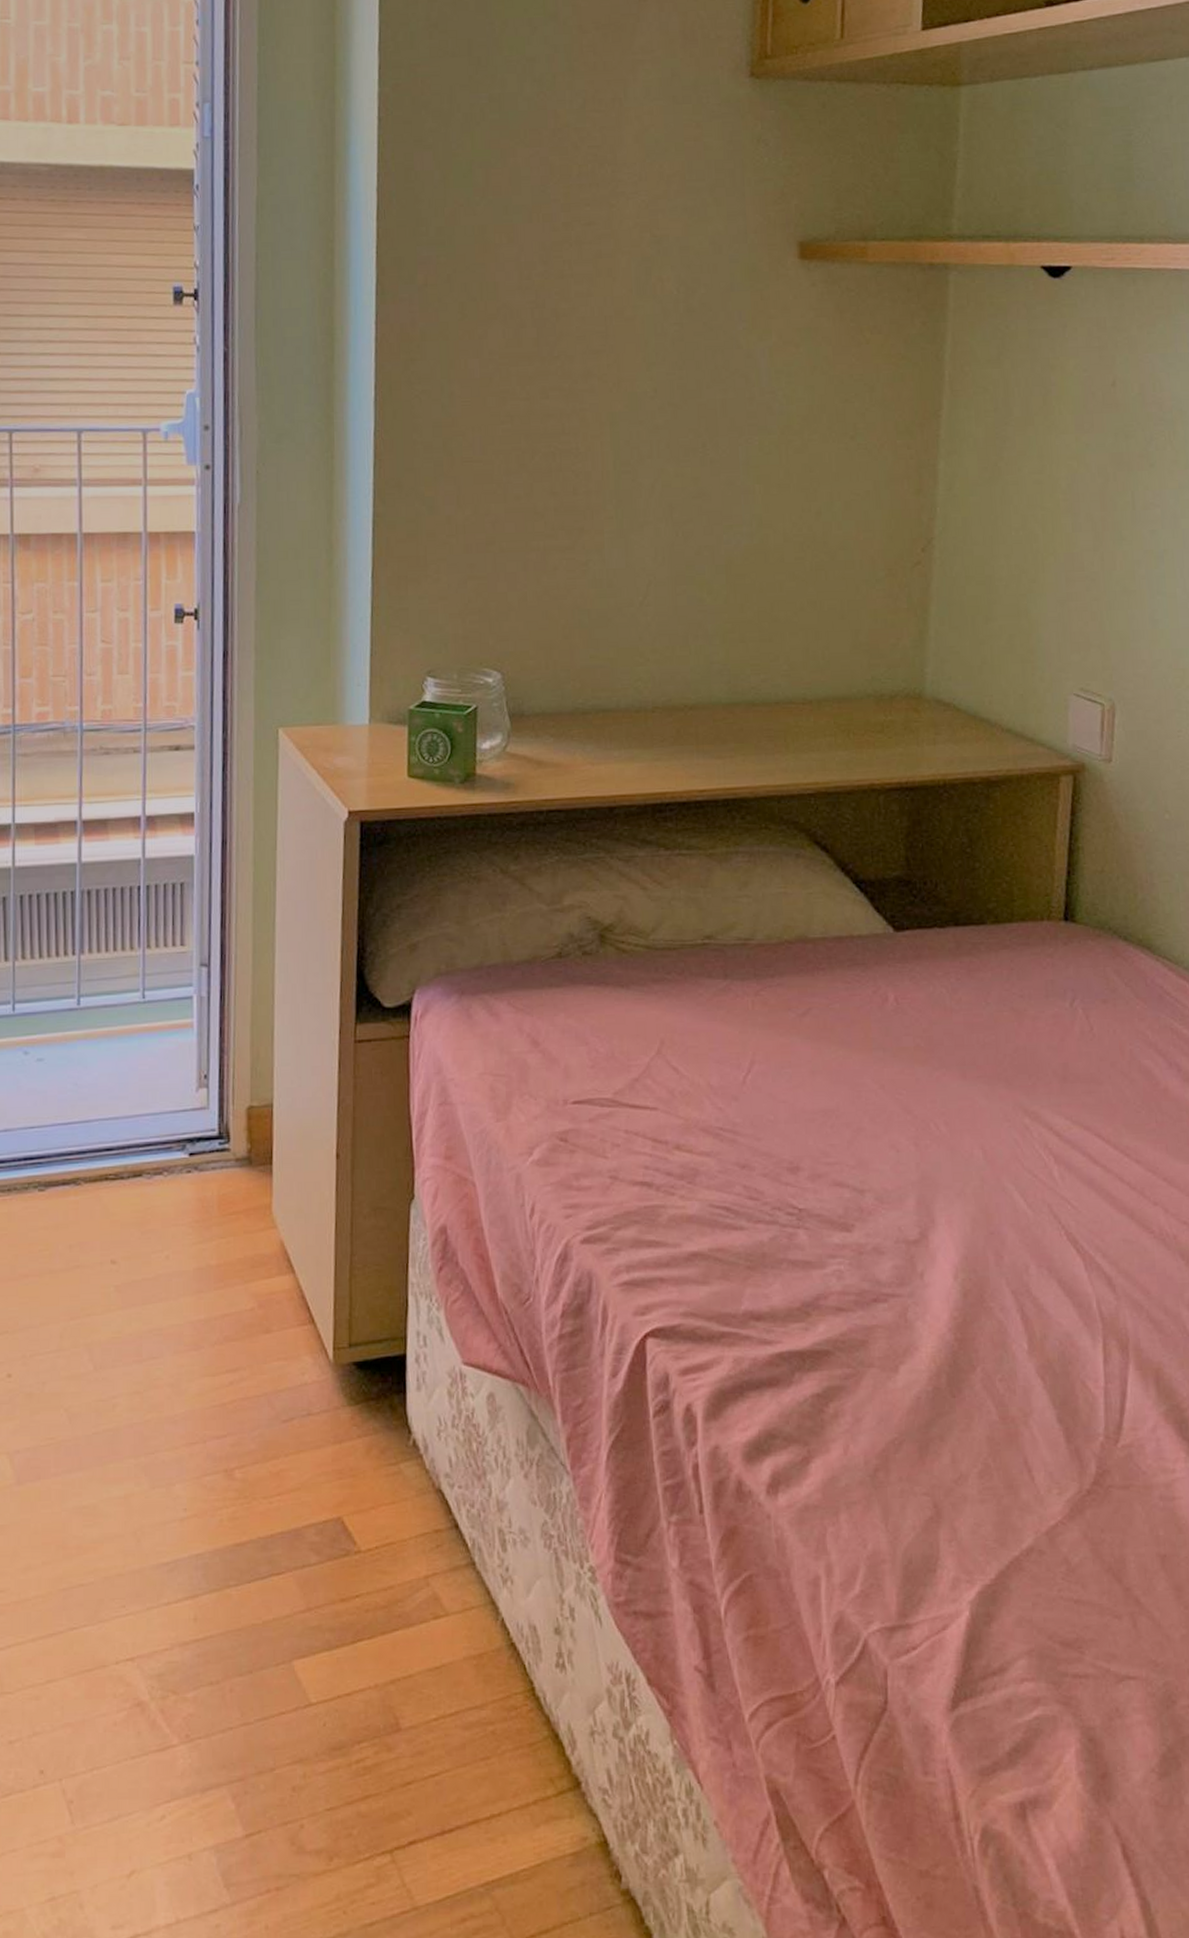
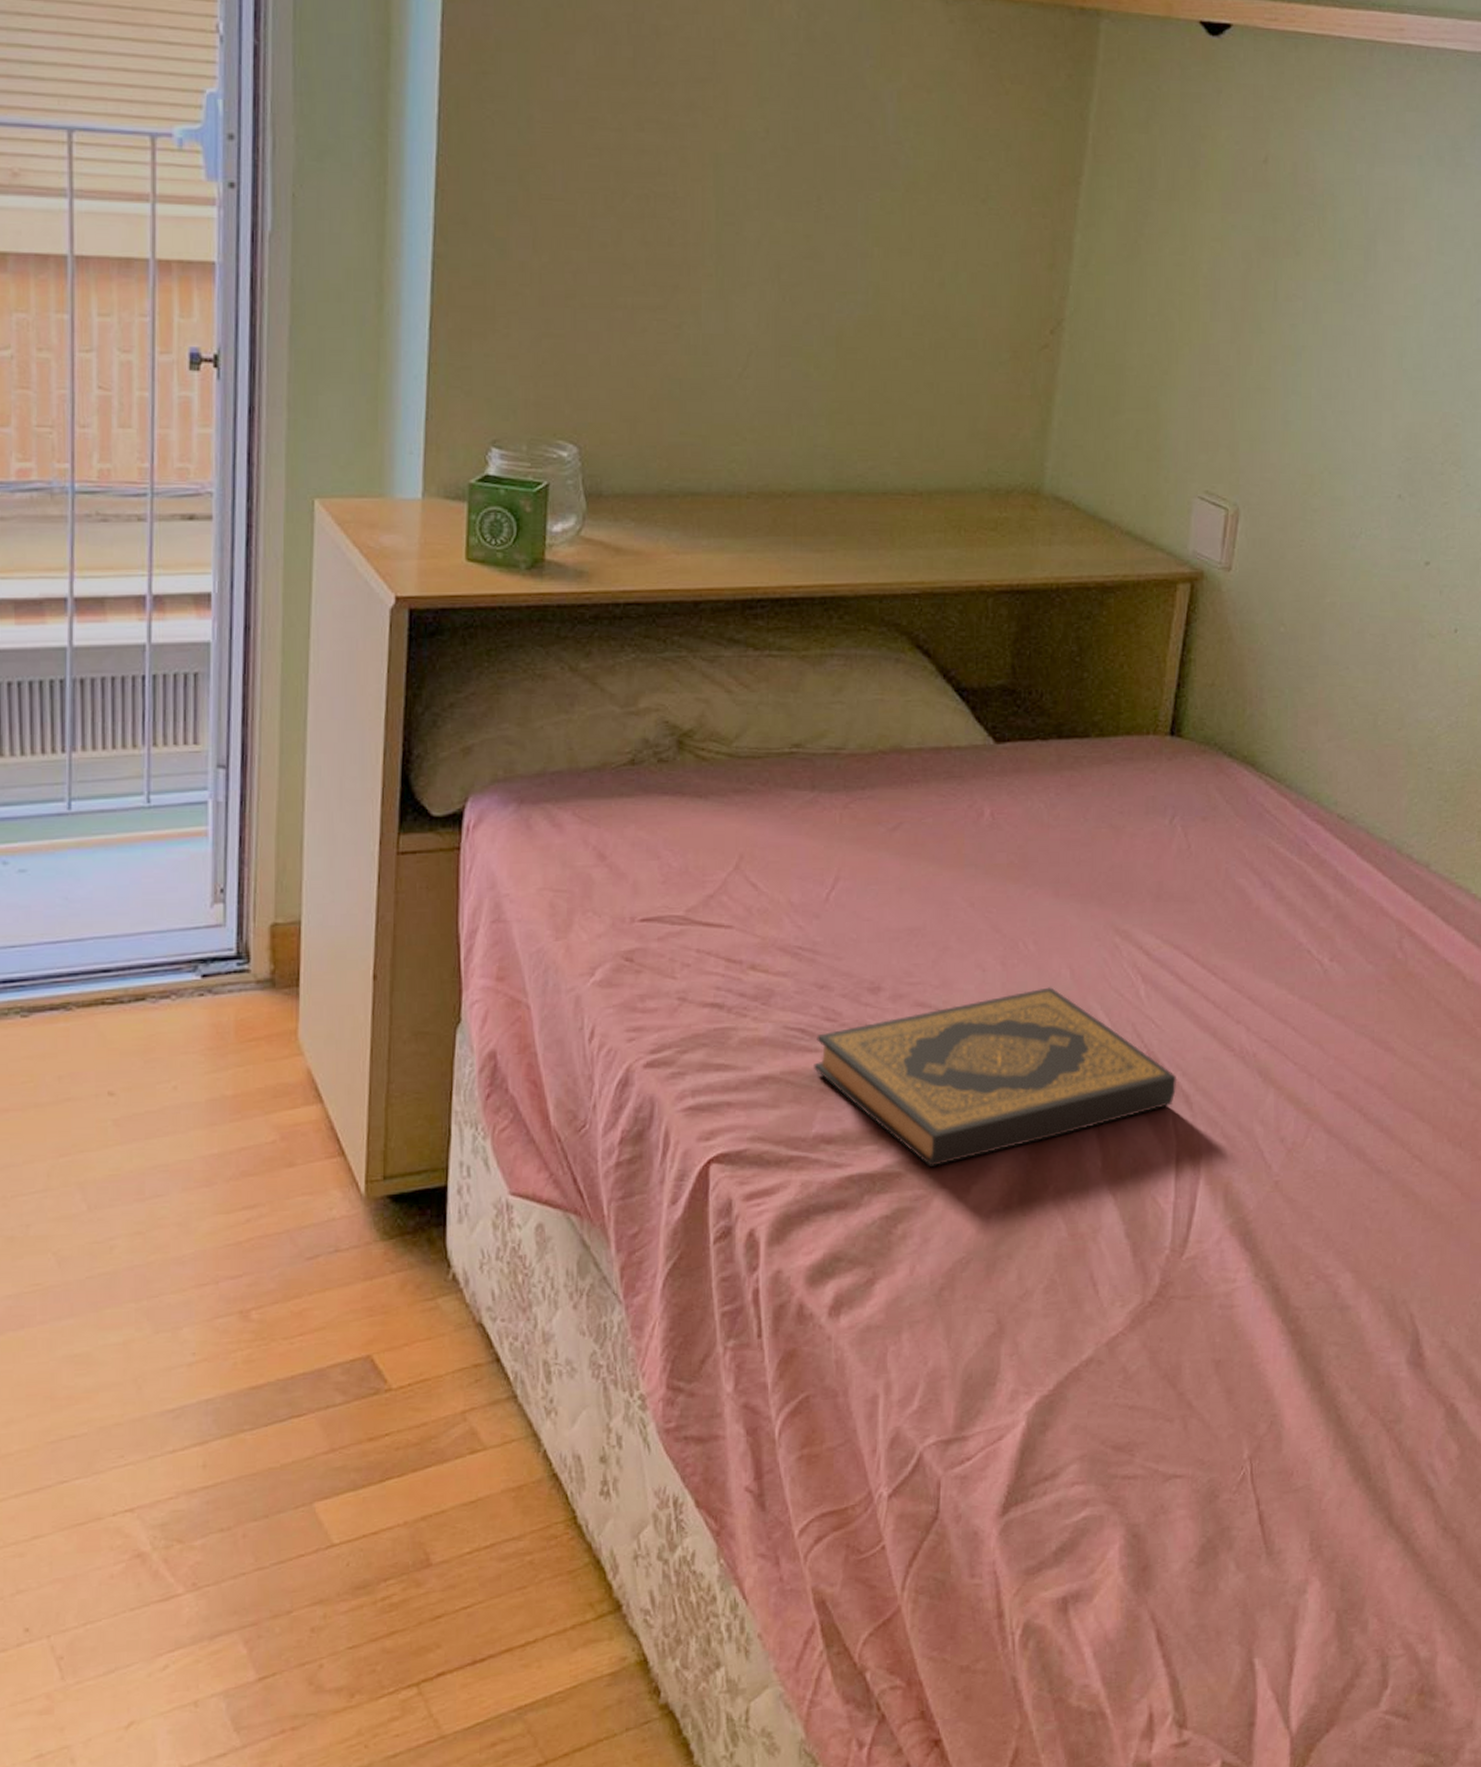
hardback book: none [740,1167,1098,1345] -> present [814,987,1177,1167]

